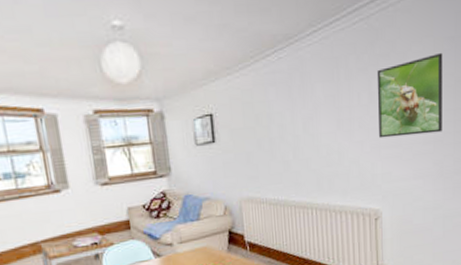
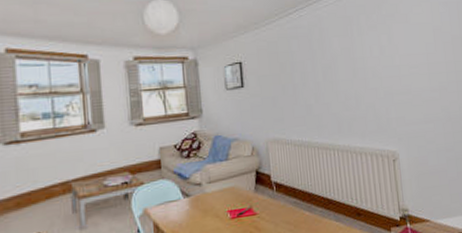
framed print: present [376,52,443,139] -> none [384,14,446,86]

